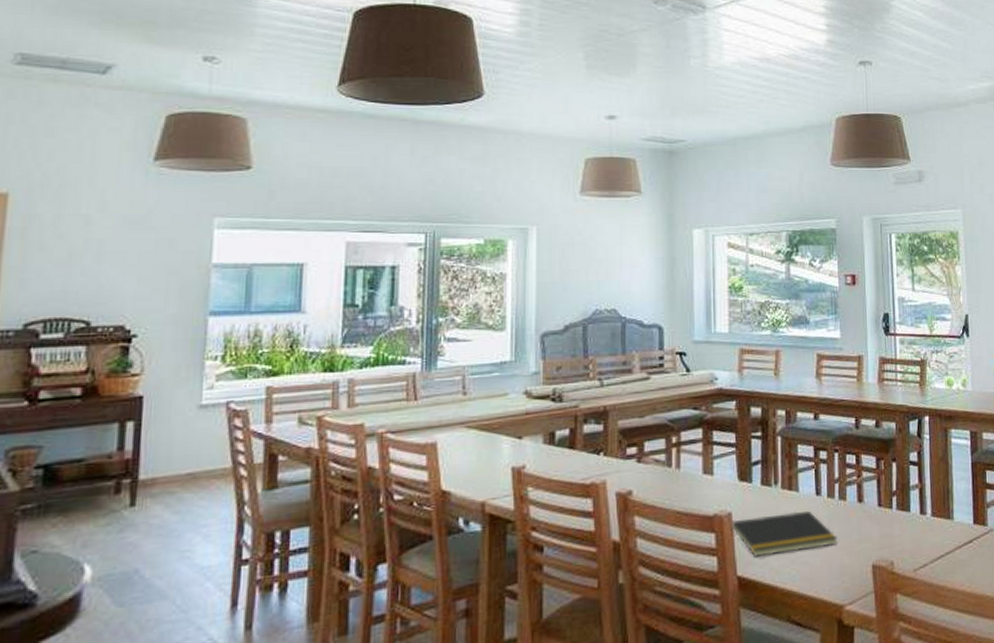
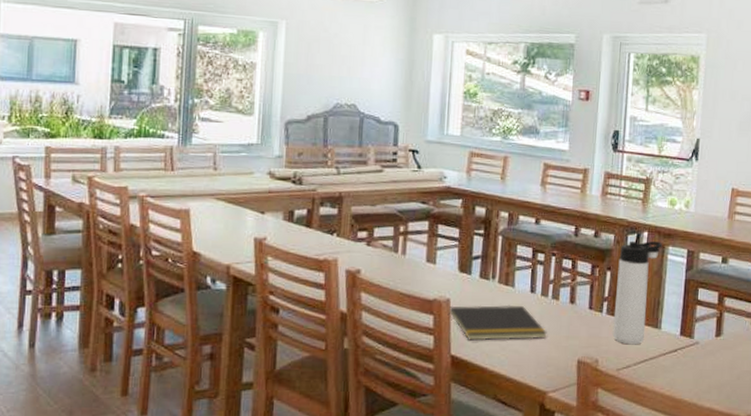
thermos bottle: none [903,425,945,541] -> present [612,240,662,345]

